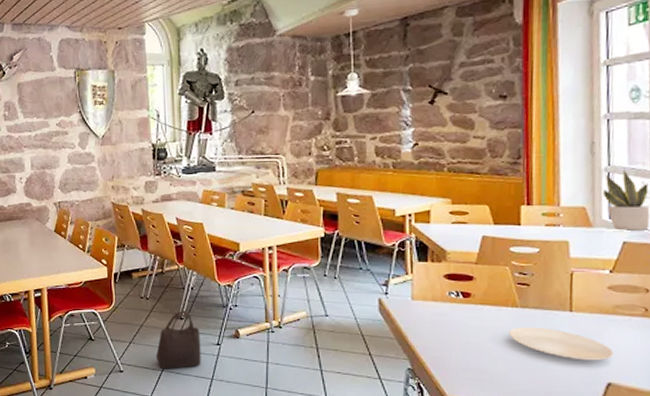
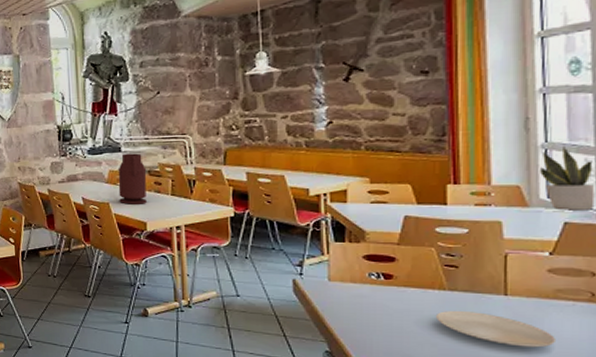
handbag: present [155,310,201,369] -> none [63,288,110,346]
water jug: none [212,173,240,225] -> present [118,153,147,204]

